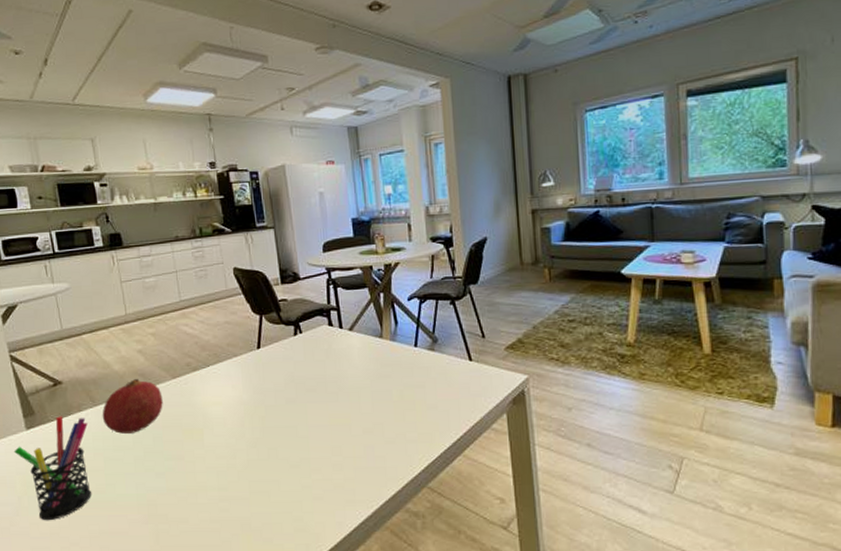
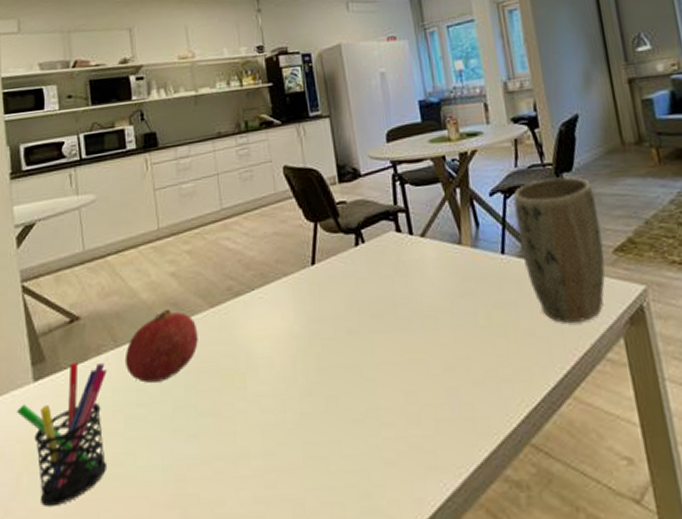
plant pot: none [427,288,498,401] -> present [513,177,605,323]

